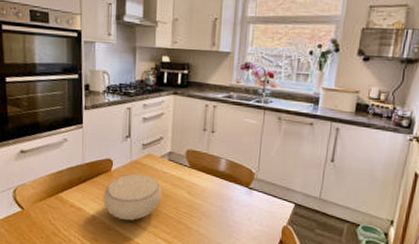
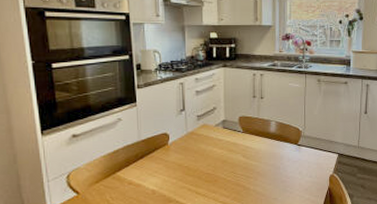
bowl: present [103,174,162,220] -> none [161,144,219,190]

